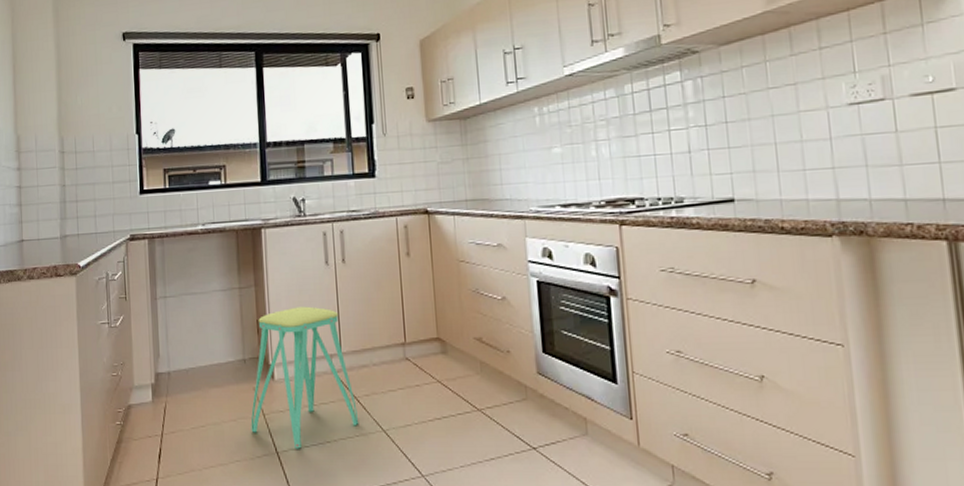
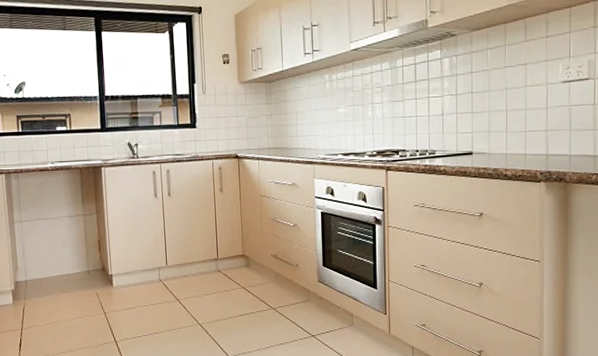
stool: present [250,306,359,449] -> none [94,230,181,338]

